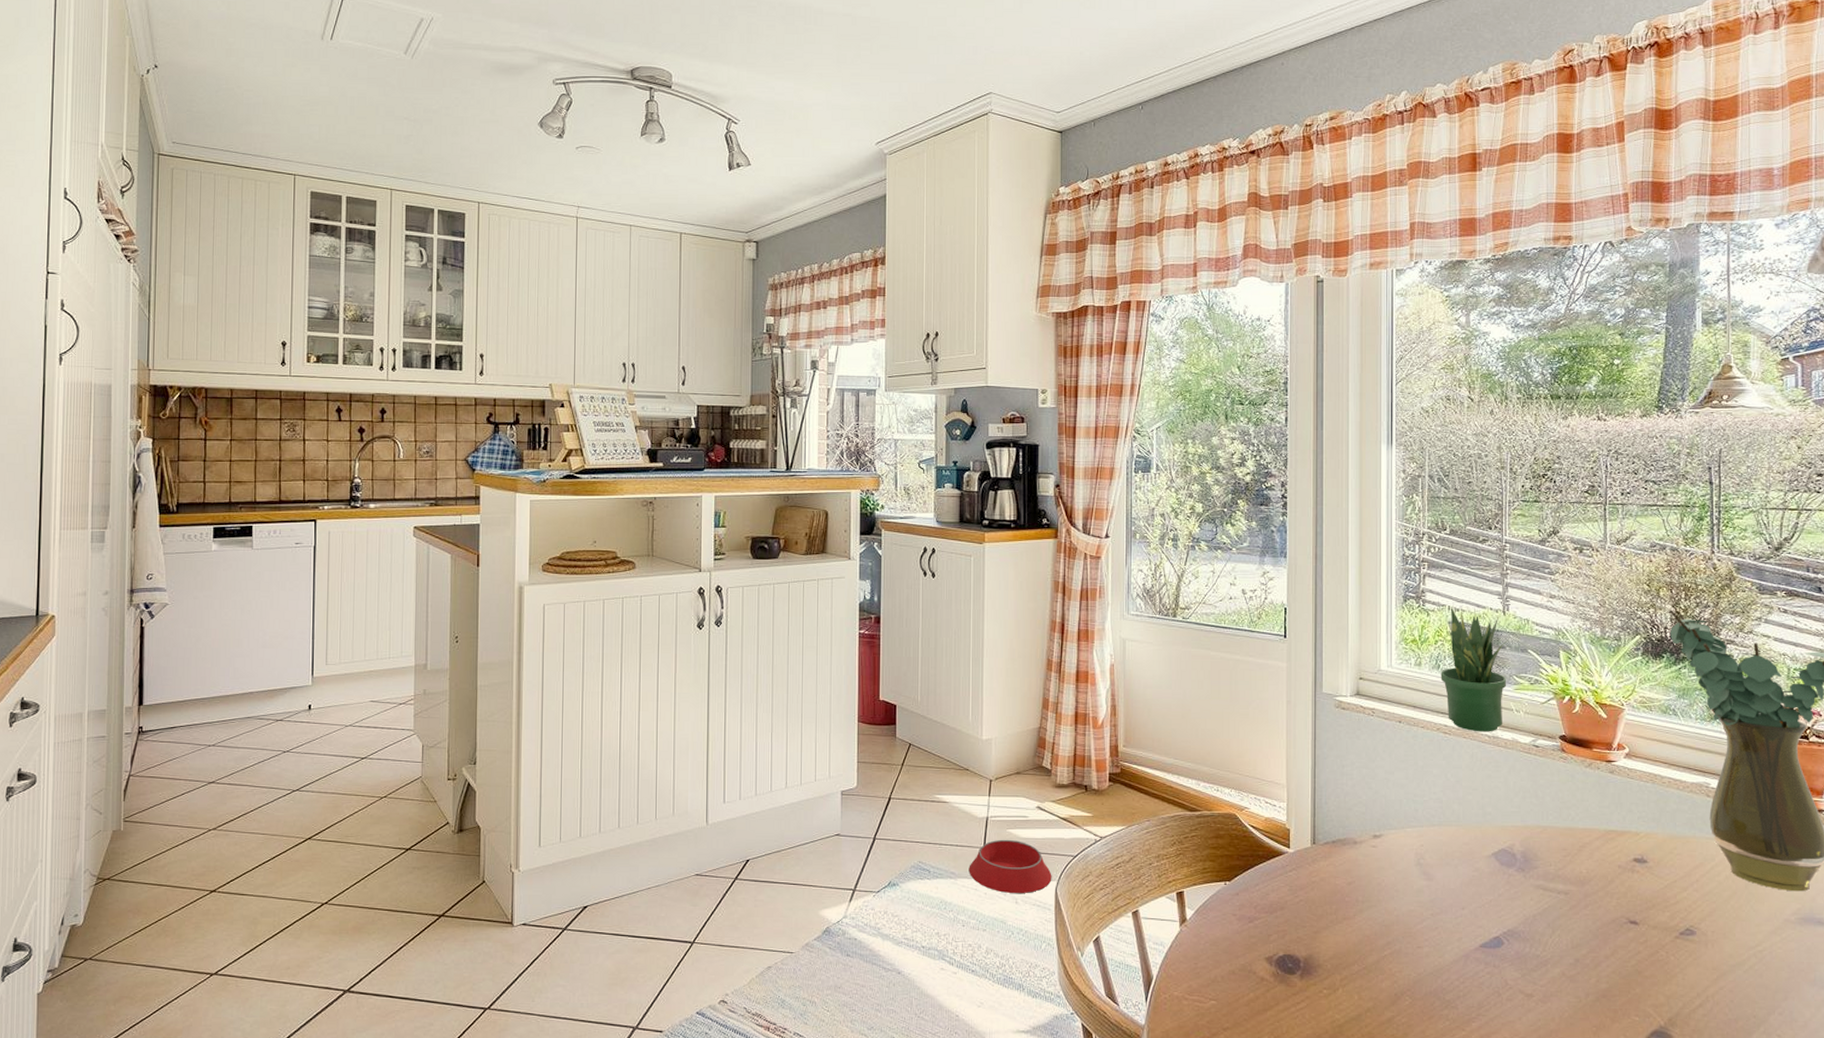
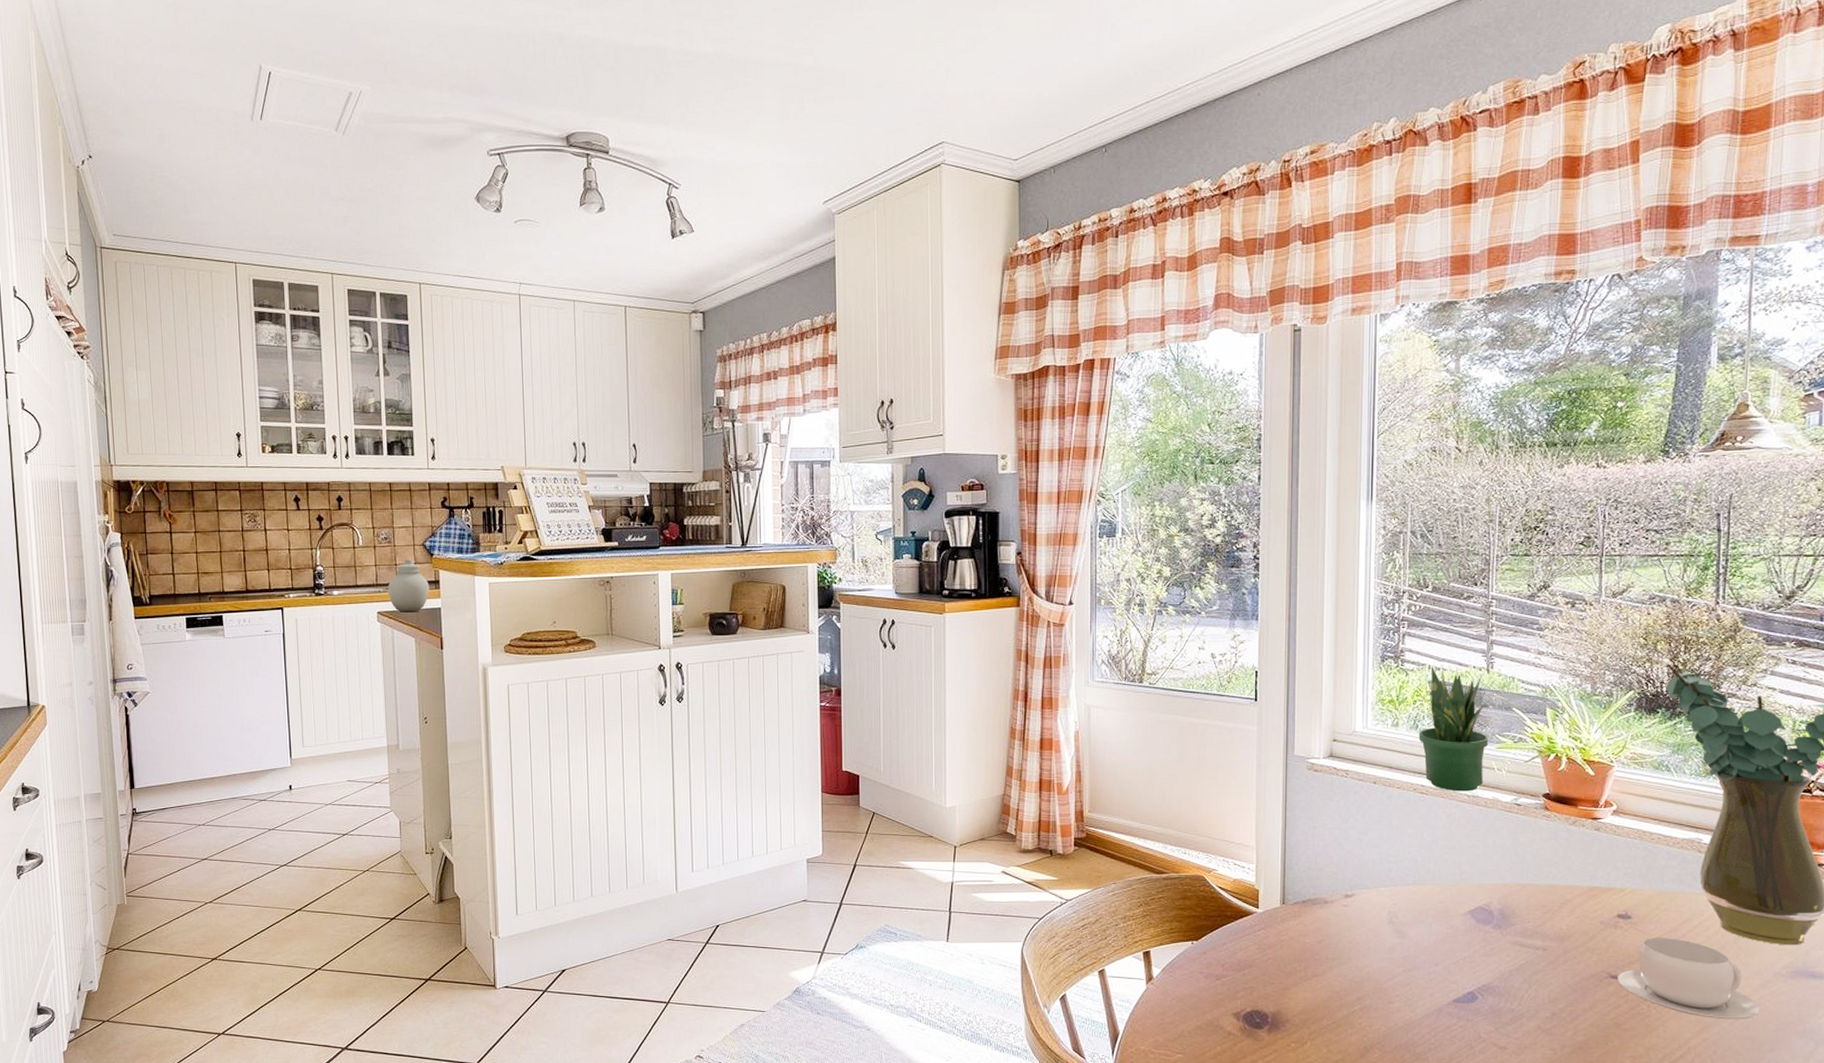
jar: none [426,474,469,528] -> present [387,559,429,613]
pet bowl: present [969,839,1052,893] -> none [935,903,1018,954]
teacup: none [1637,883,1772,967] -> present [1618,938,1760,1020]

